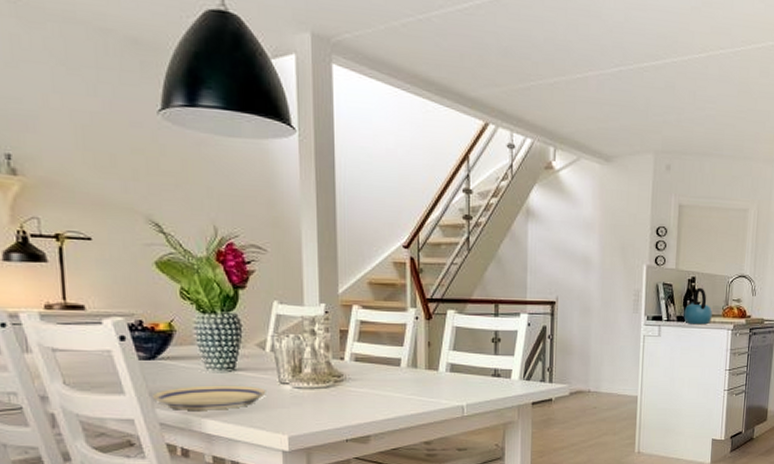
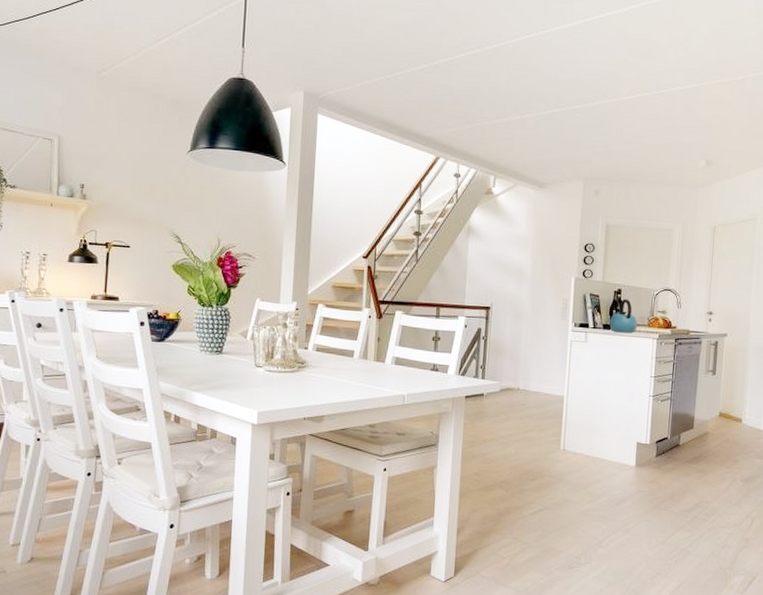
plate: present [153,385,266,410] -> none [159,364,244,386]

